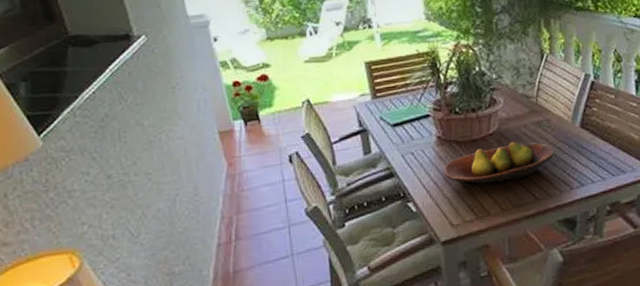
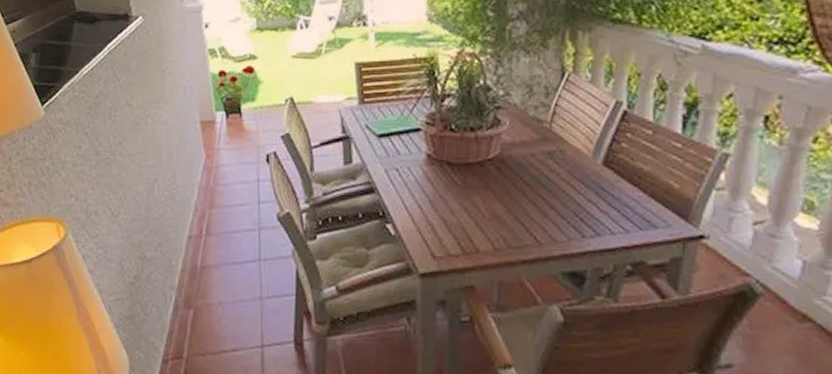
fruit bowl: present [442,141,555,187] -> none [429,171,566,218]

